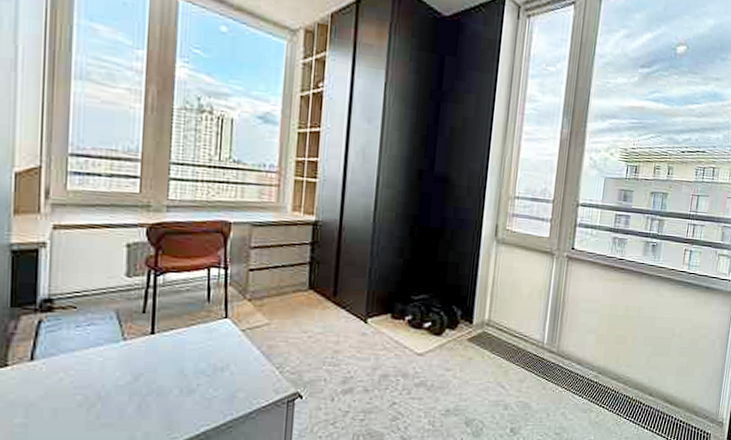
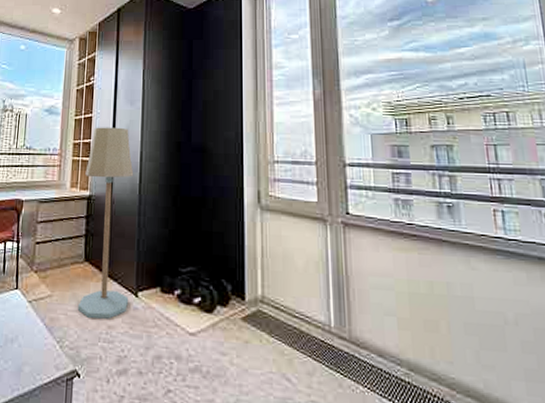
floor lamp: none [300,144,369,345] -> present [77,127,134,319]

